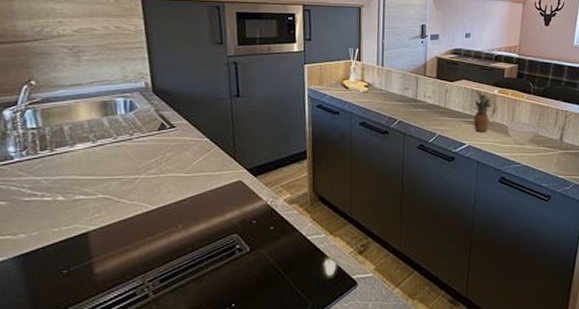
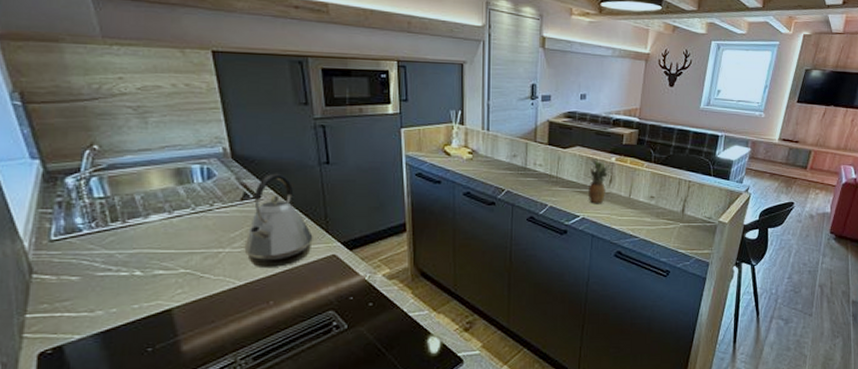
kettle: none [158,105,222,193] -> present [244,173,313,267]
bowl: present [507,121,538,145] -> none [624,191,658,217]

